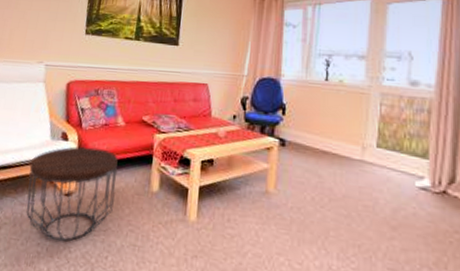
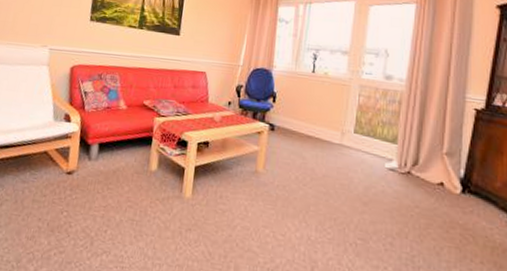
side table: present [26,146,118,242] -> none [28,127,119,218]

